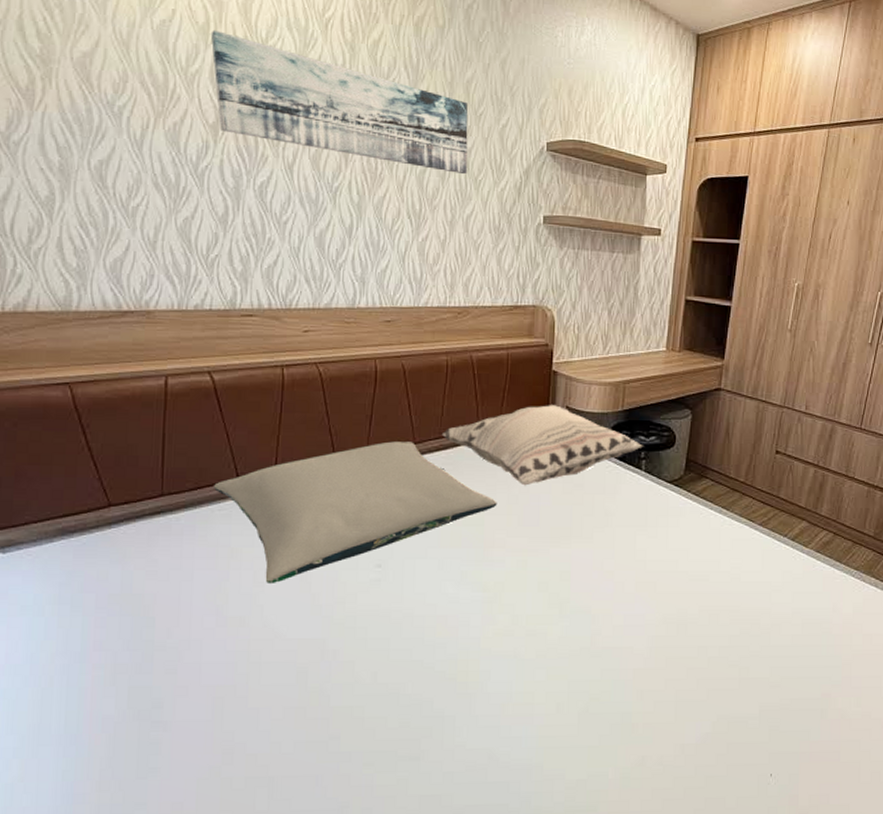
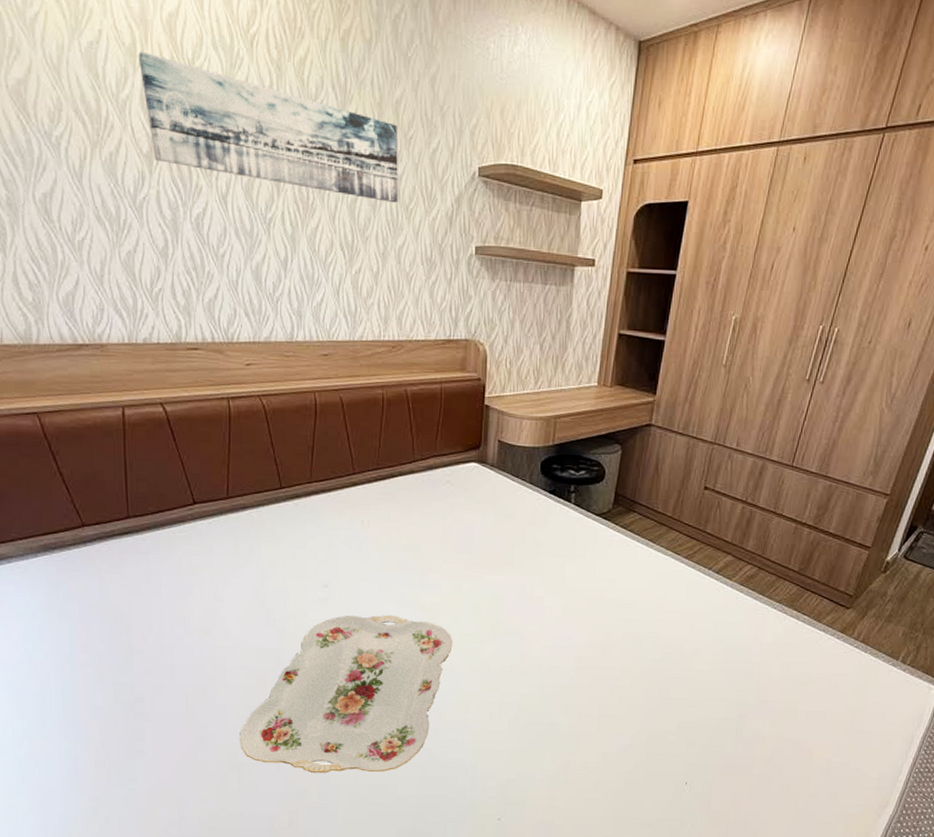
pillow: present [214,441,497,583] -> none [173,471,433,599]
serving tray: none [272,597,517,785] -> present [240,615,453,774]
decorative pillow: present [441,405,644,486] -> none [379,439,574,516]

